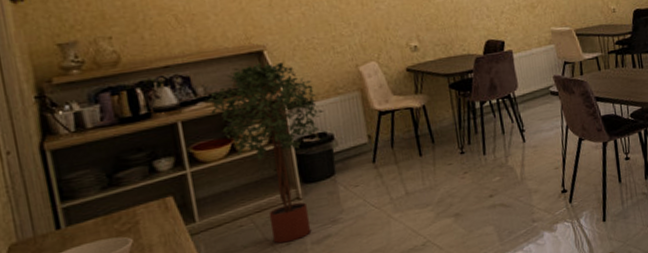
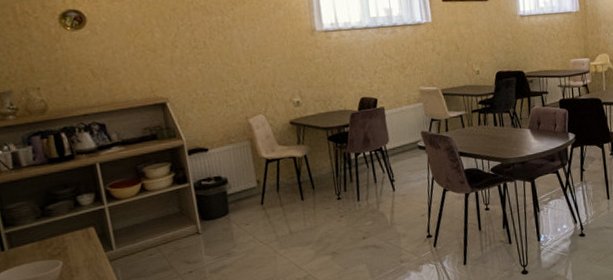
potted tree: present [206,62,325,244] -> none [119,112,219,272]

